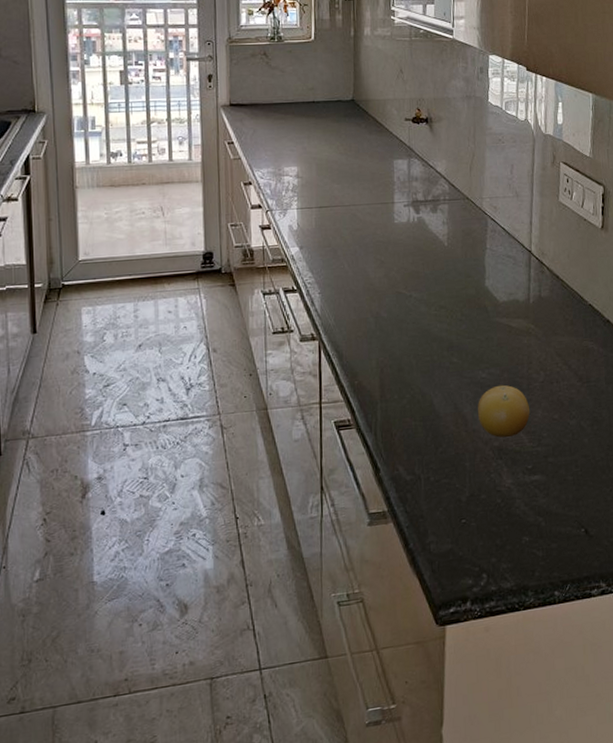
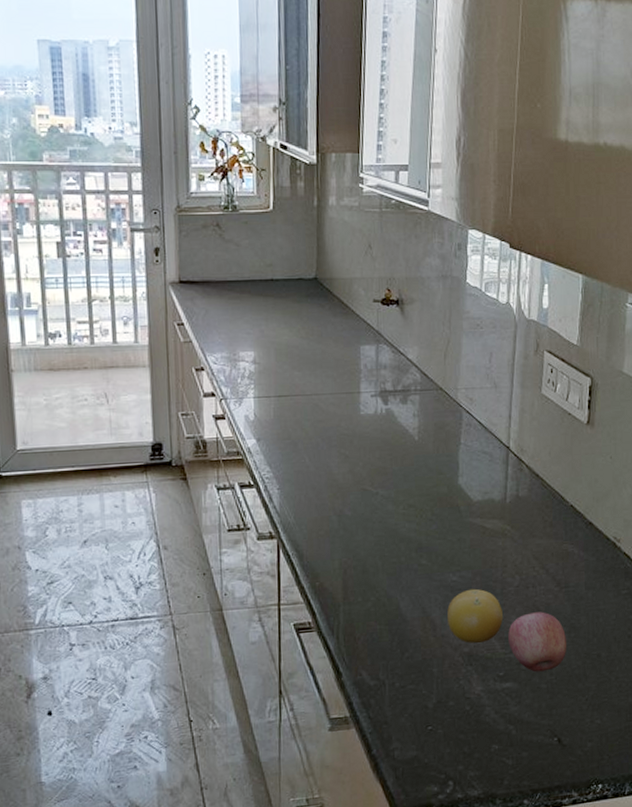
fruit: none [535,406,591,465] -> present [508,611,567,672]

